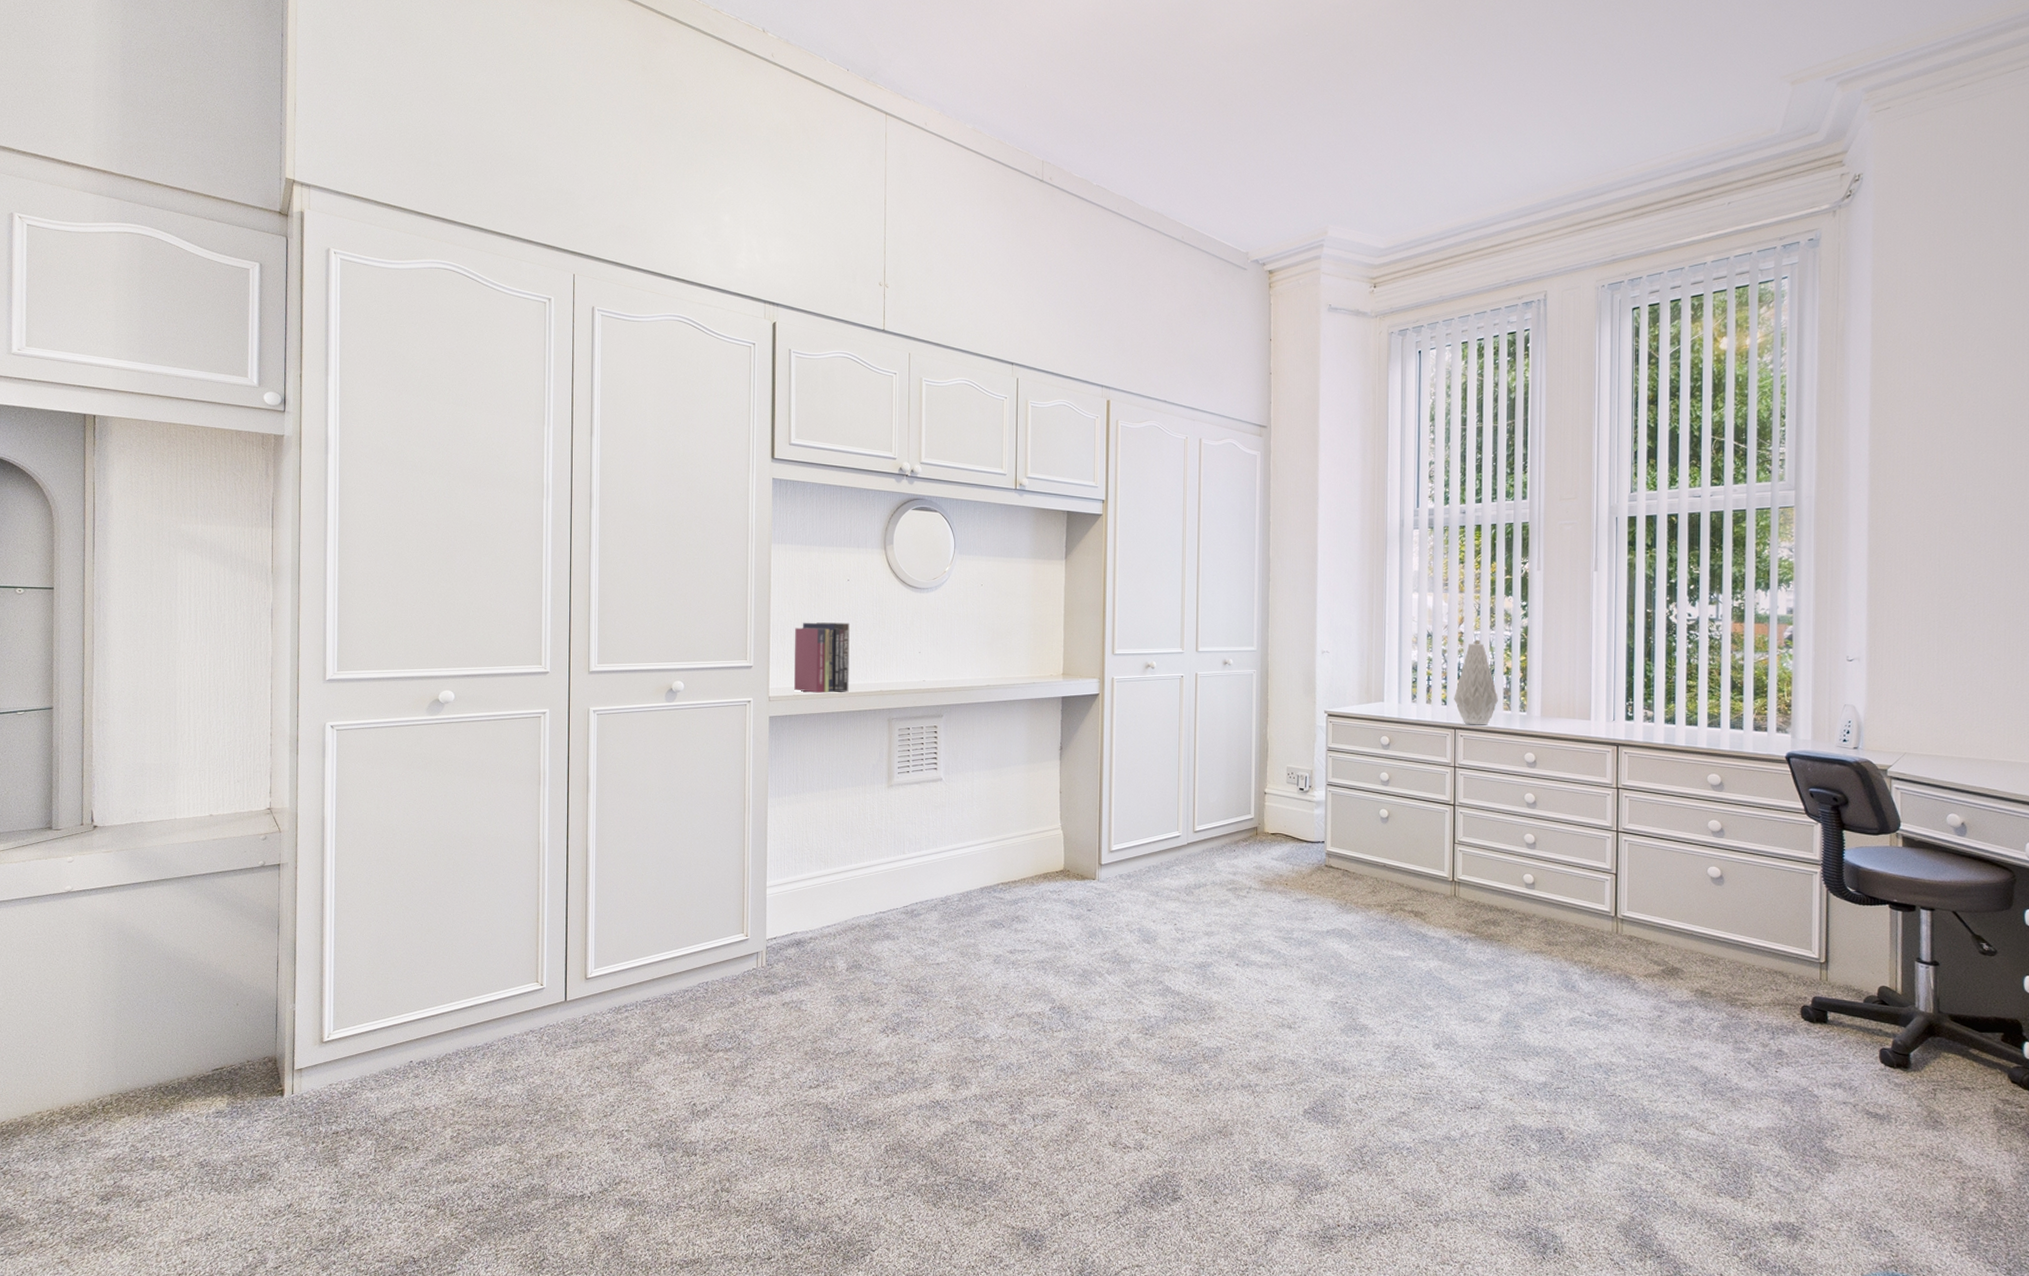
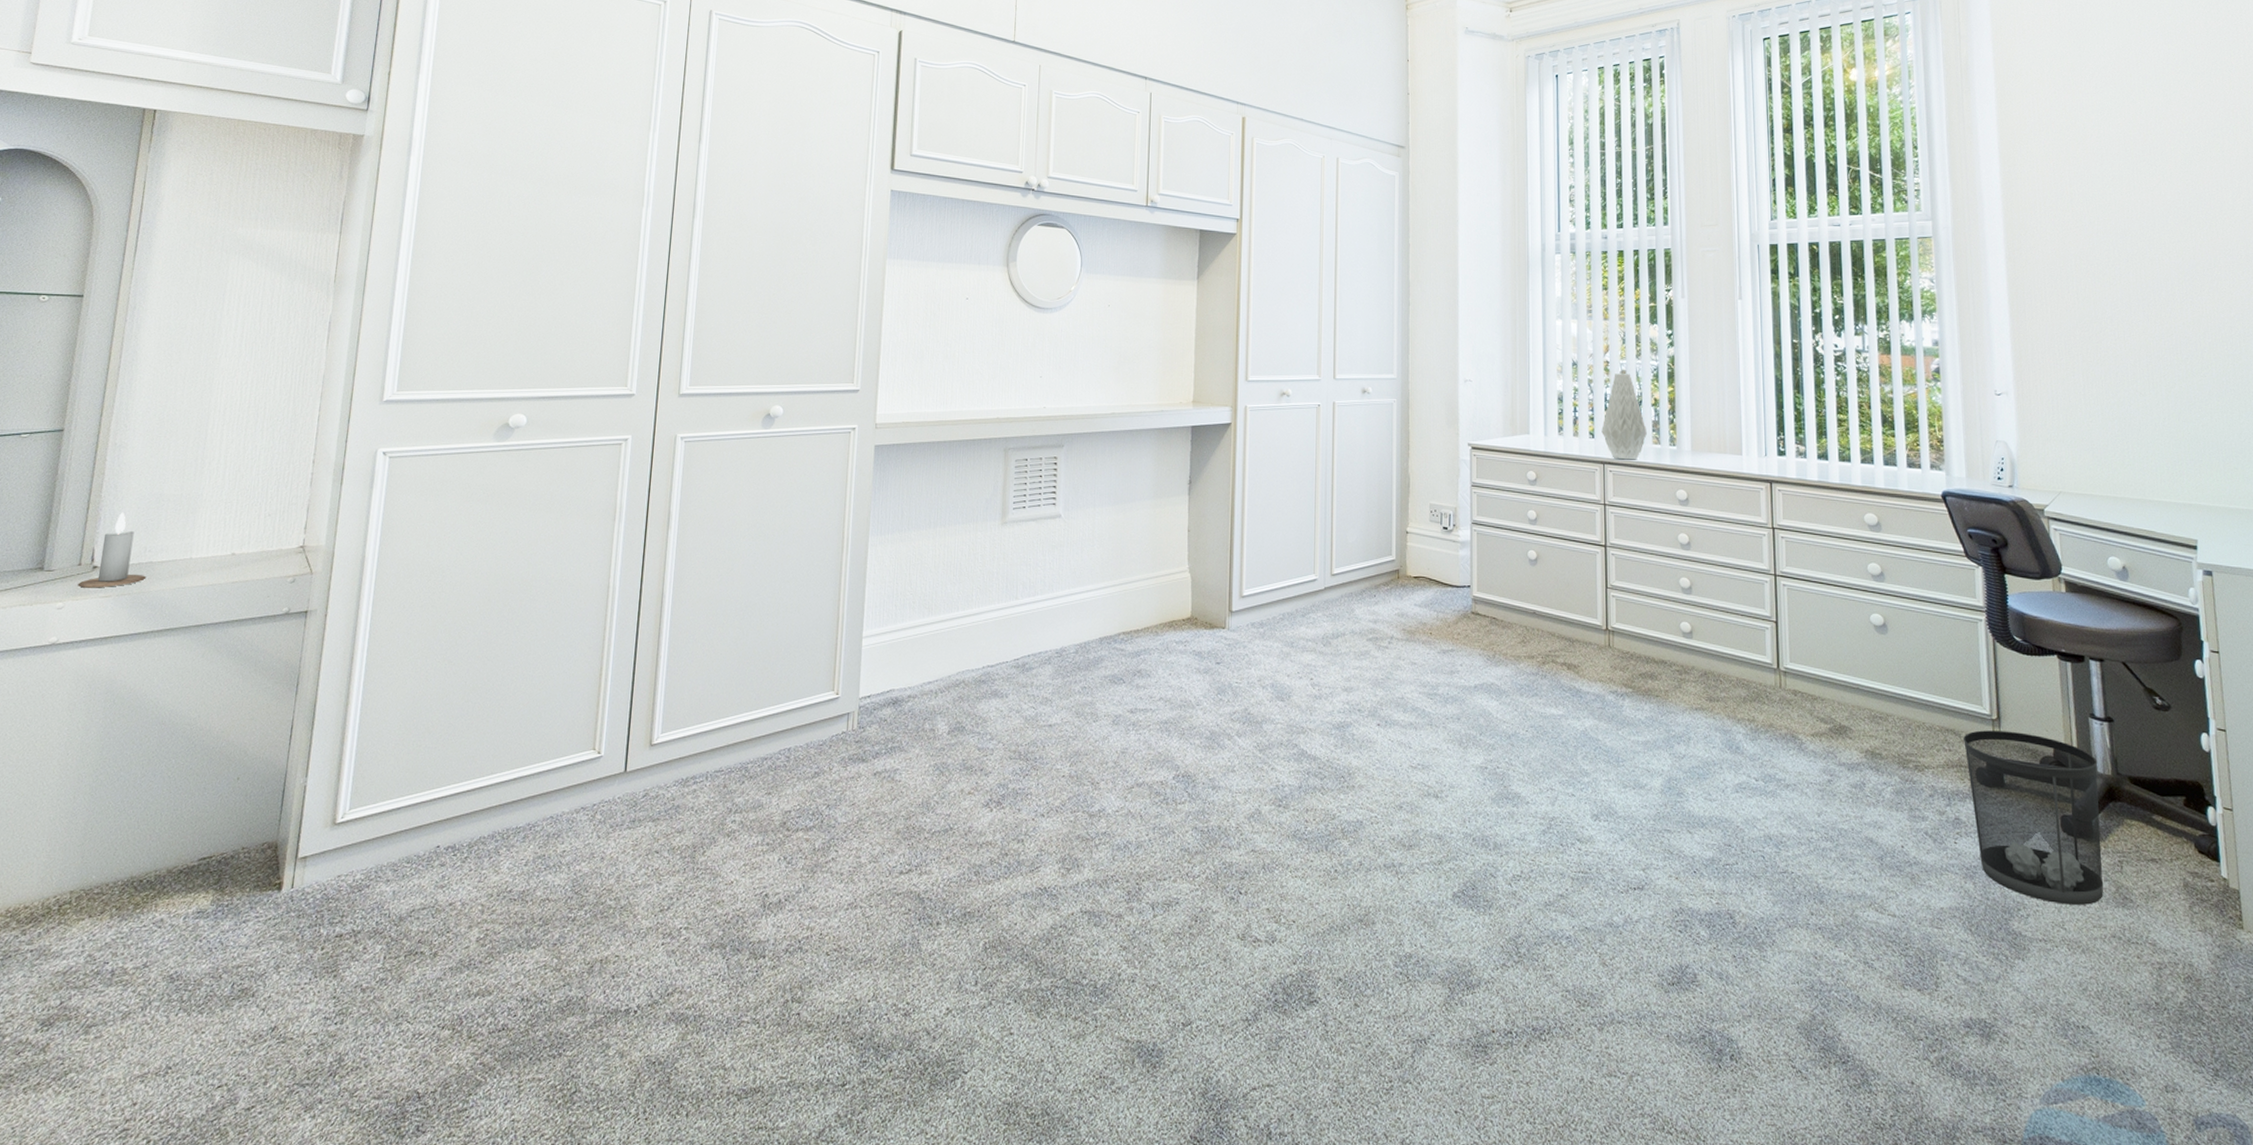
candle: none [82,779,140,845] -> present [77,512,147,588]
books: present [794,622,850,693] -> none [904,343,967,420]
waste bin: none [1791,972,1920,1127] -> present [1963,730,2104,905]

